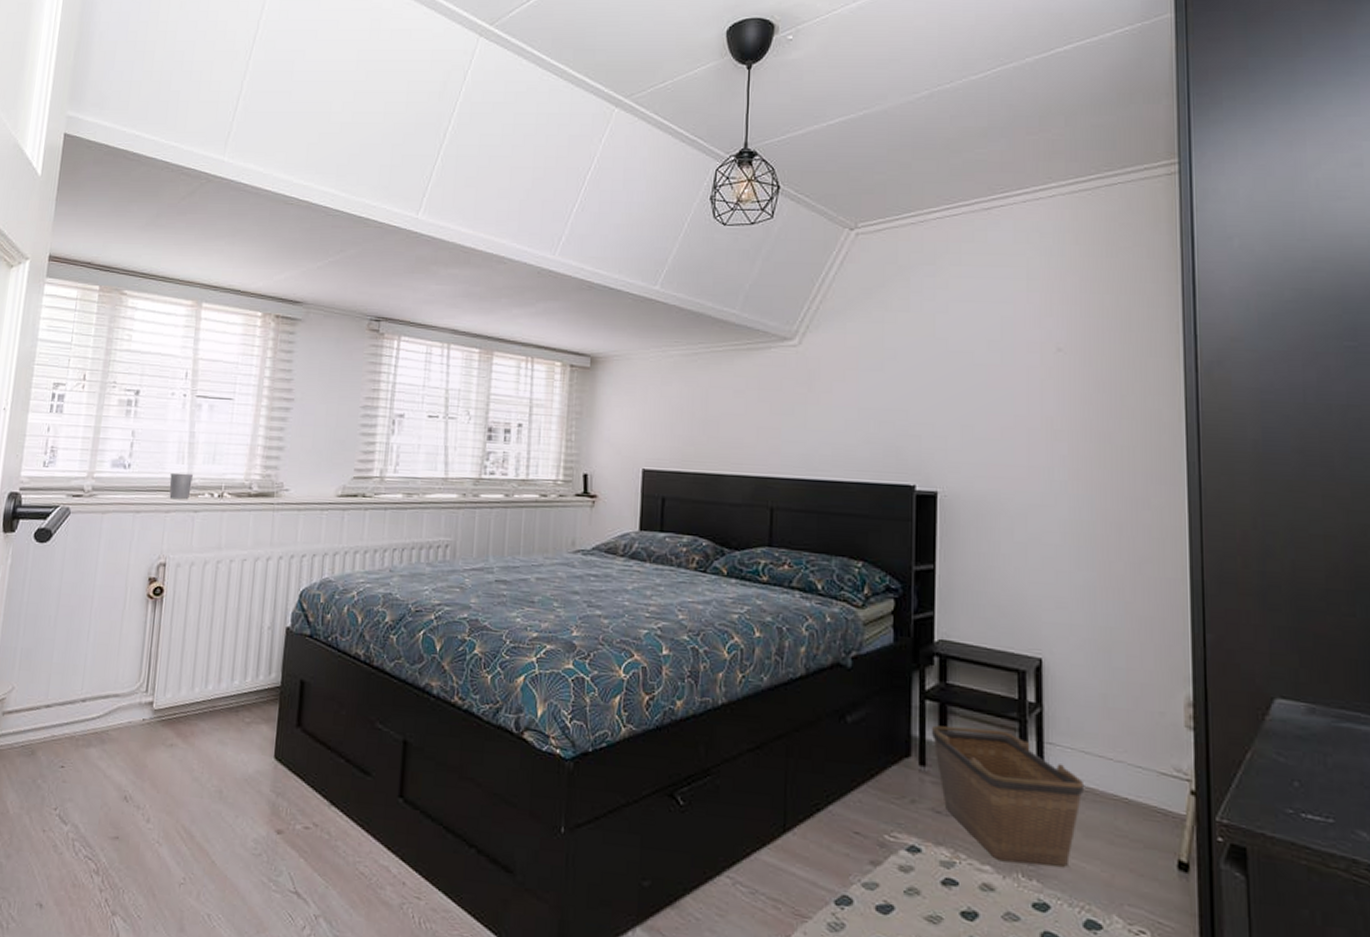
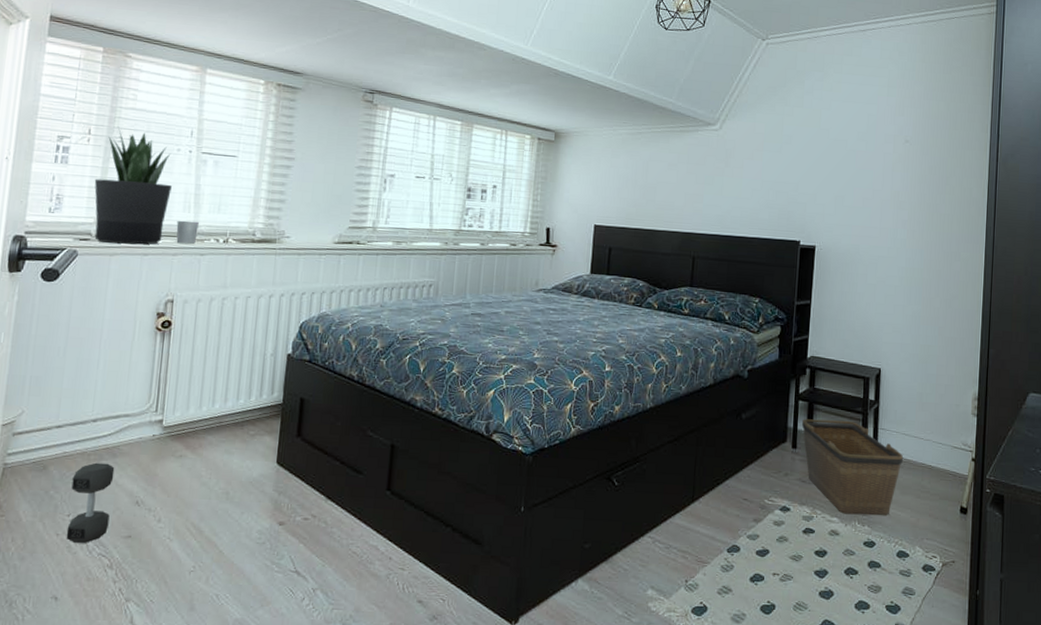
dumbbell: none [52,749,103,843] -> present [66,462,115,543]
planter: none [87,371,165,501] -> present [94,126,172,245]

